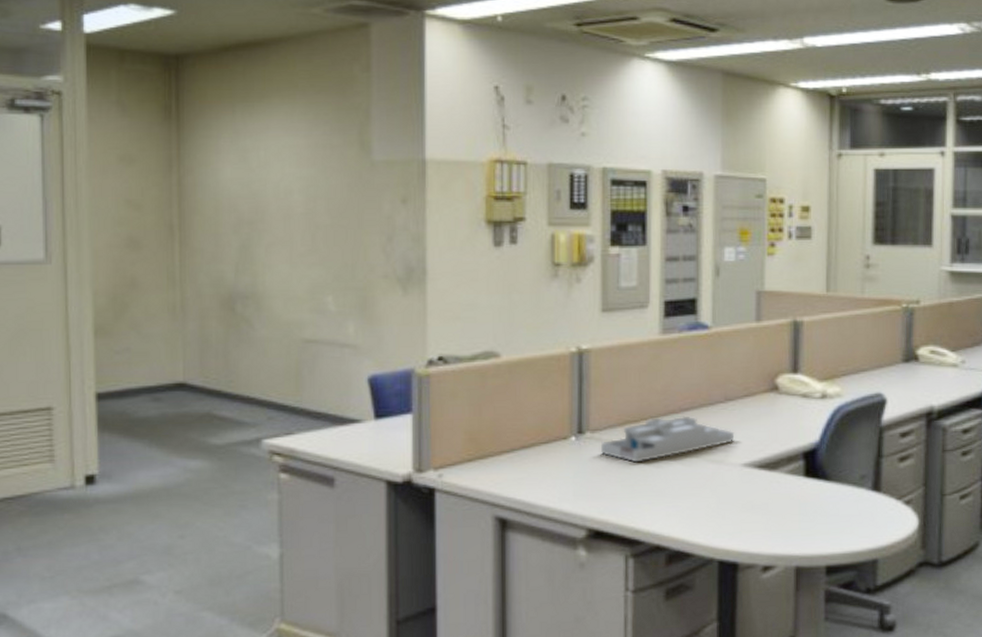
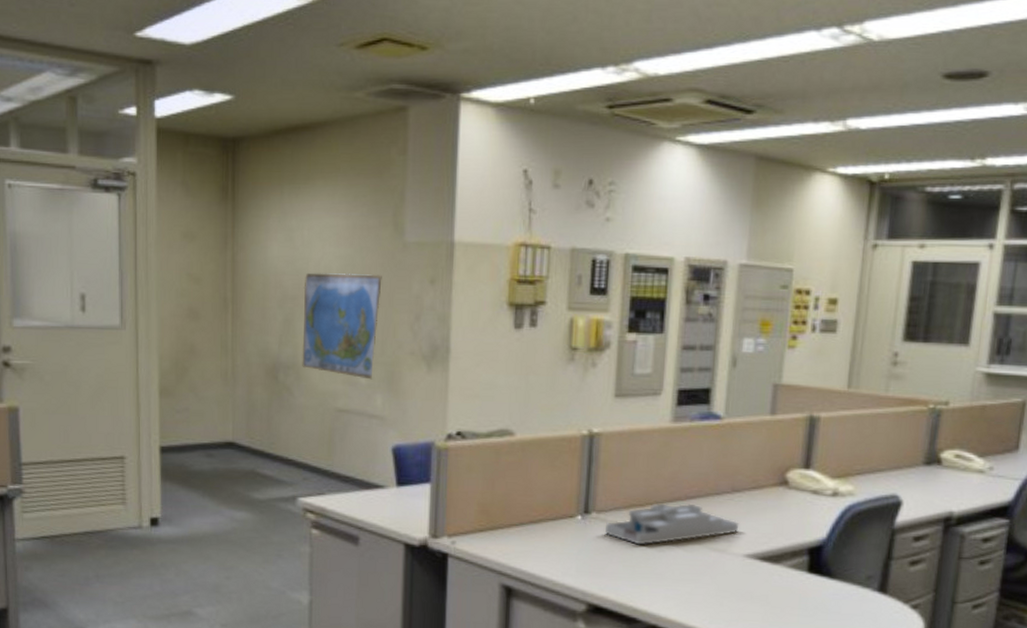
world map: none [261,194,349,306] -> present [302,272,382,380]

